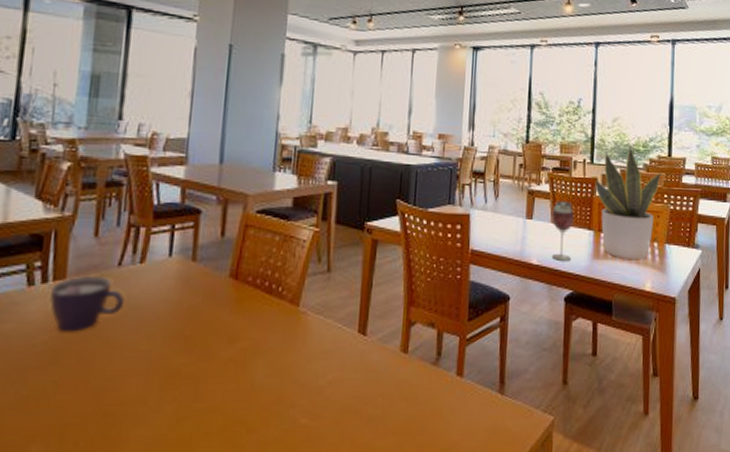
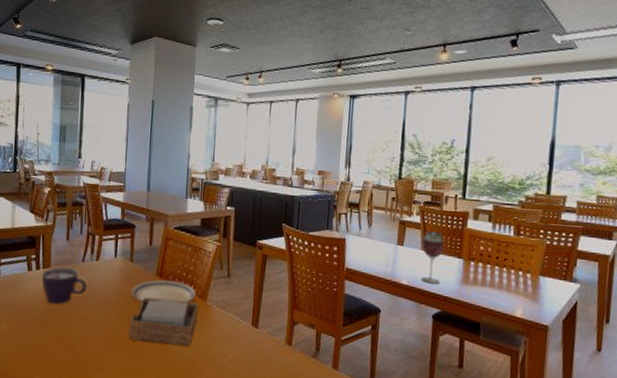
napkin holder: none [185,309,288,372] -> present [128,297,199,346]
plate: none [192,282,285,317] -> present [131,279,196,303]
potted plant: present [595,144,663,261] -> none [466,182,540,289]

